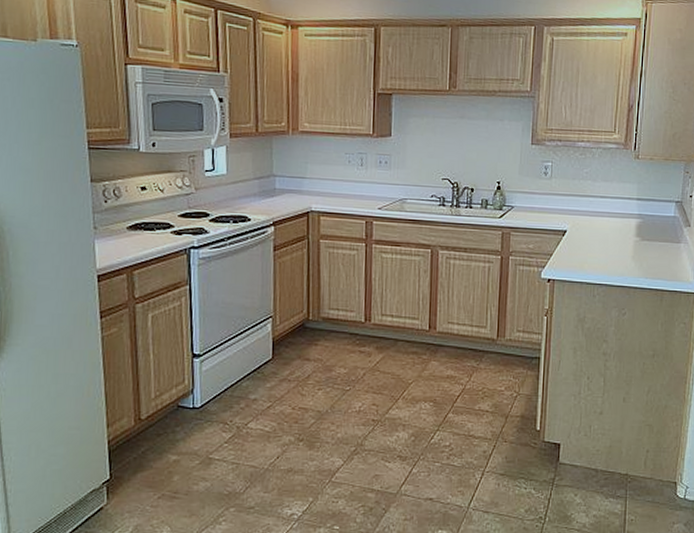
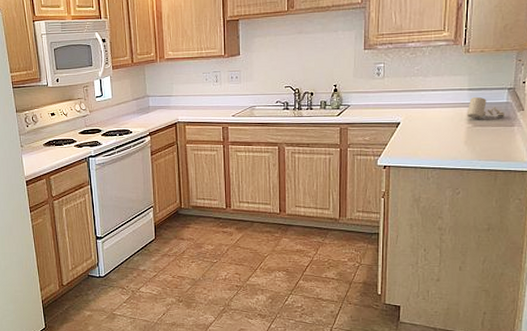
utensil holder: none [634,207,672,233] -> present [466,96,504,119]

